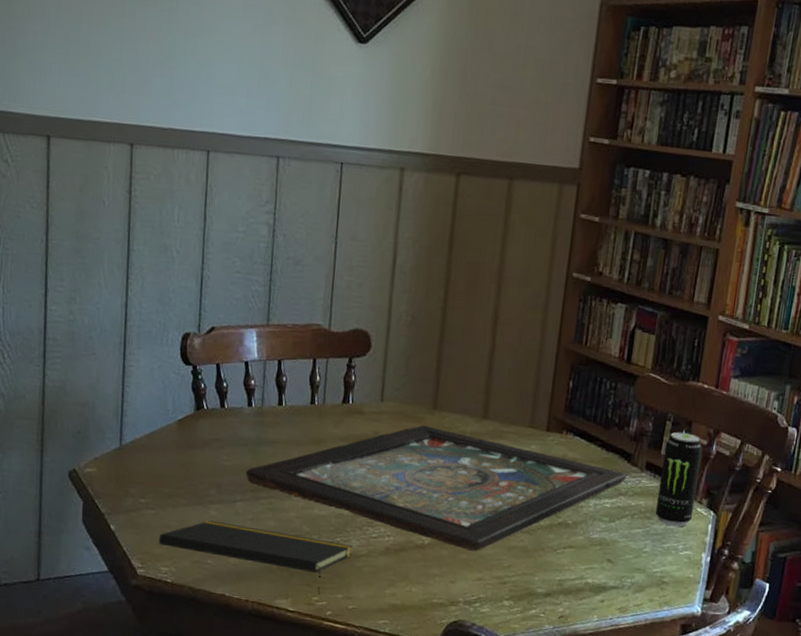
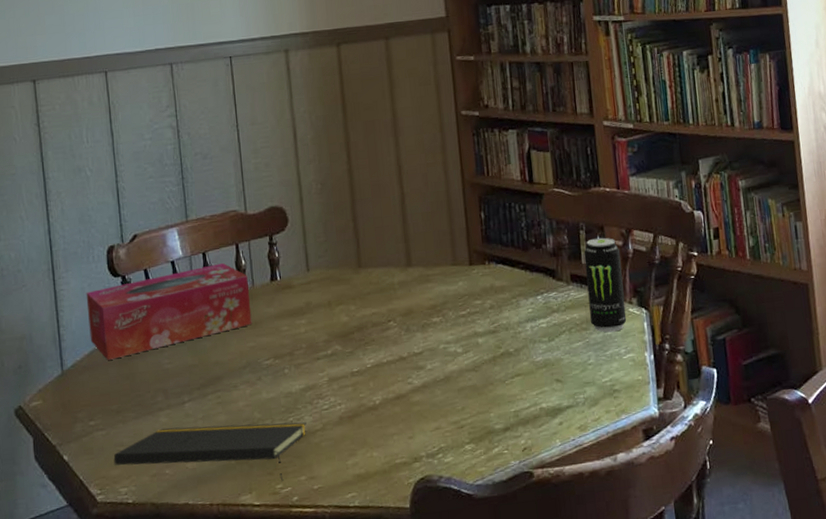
tissue box: none [152,373,320,445] -> present [86,262,252,360]
board game: present [245,425,628,551] -> none [189,285,556,402]

